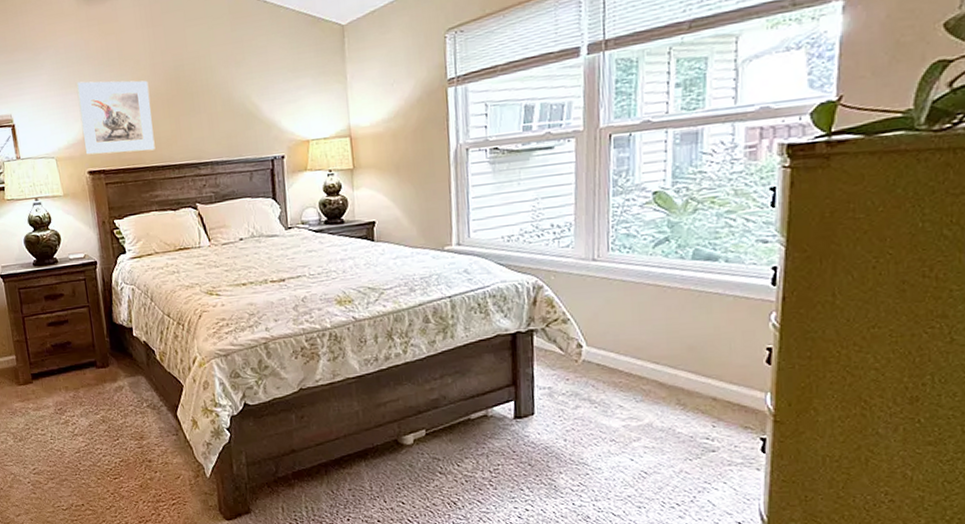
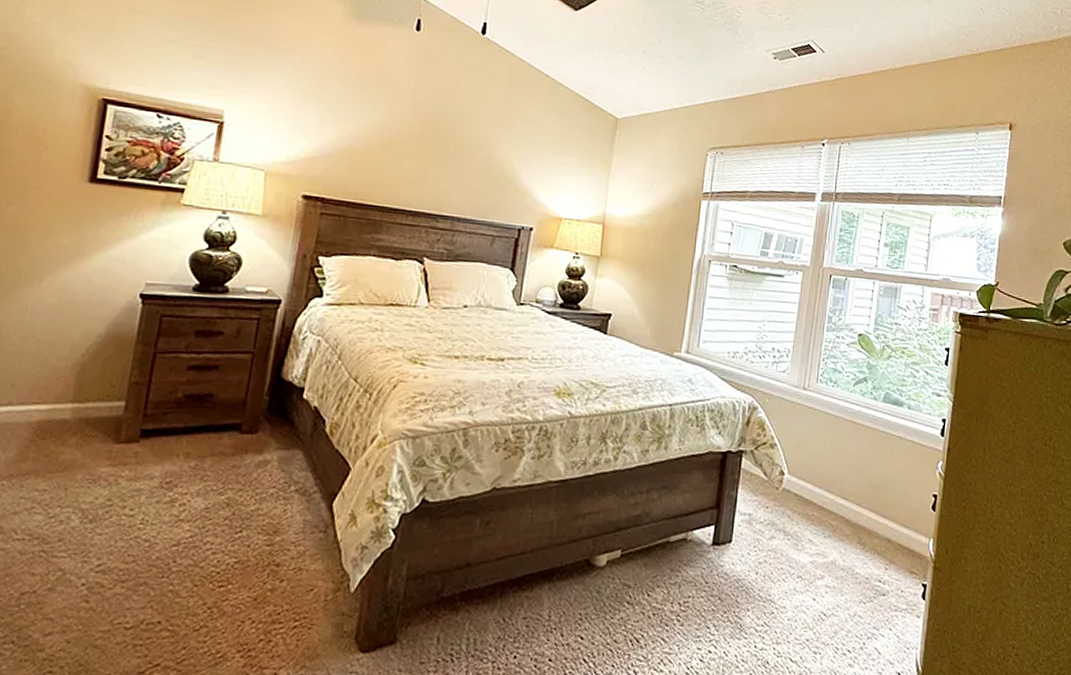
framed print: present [77,80,156,155] -> none [305,97,403,190]

